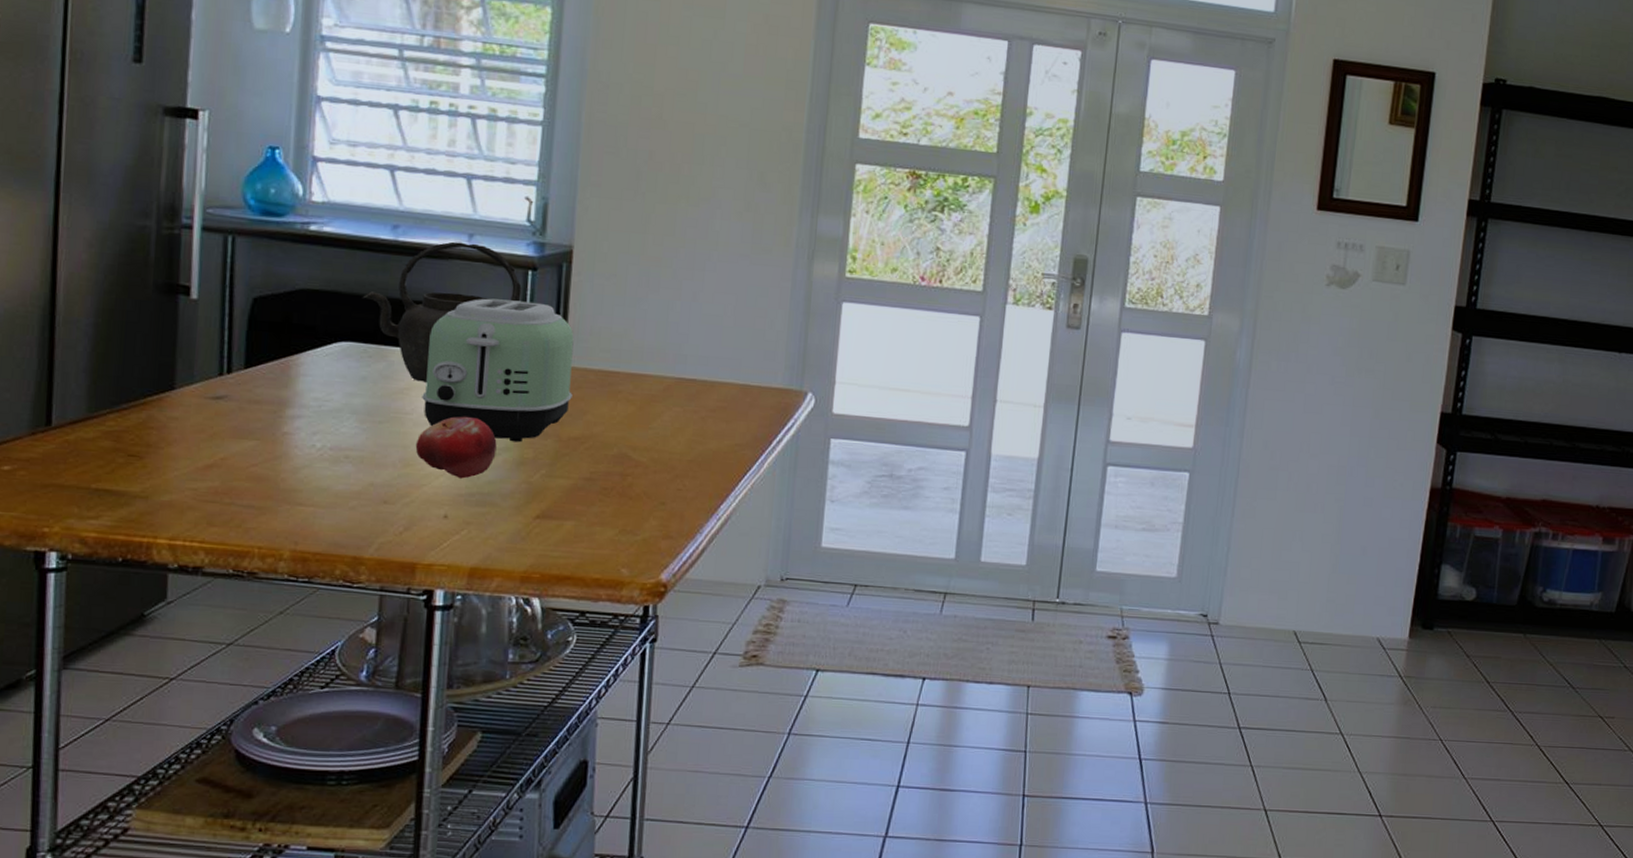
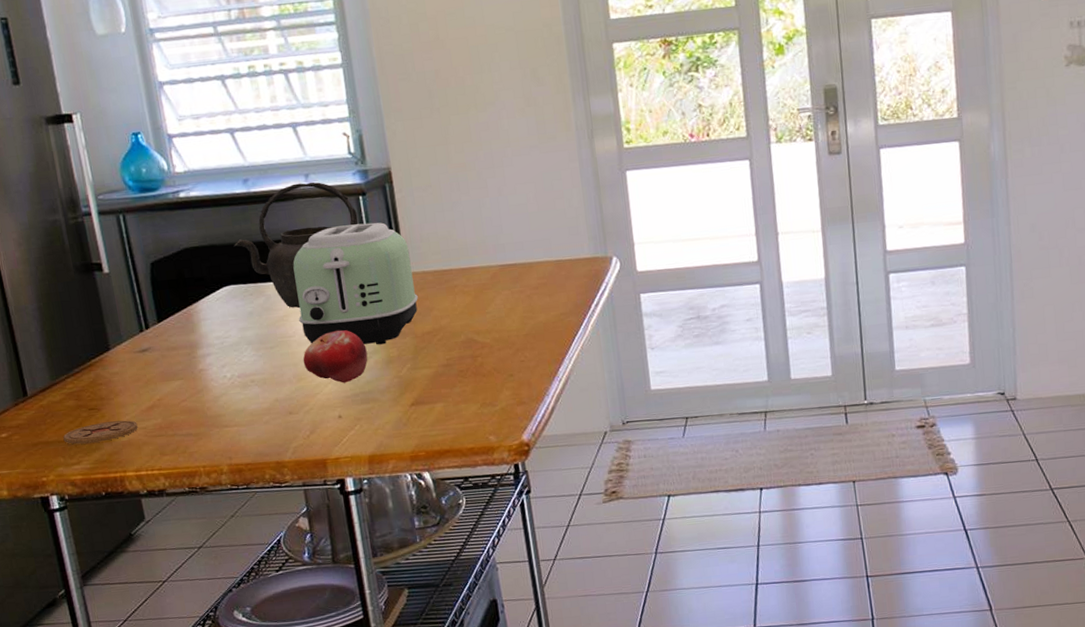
coaster: none [84,473,187,497] -> present [63,420,138,445]

